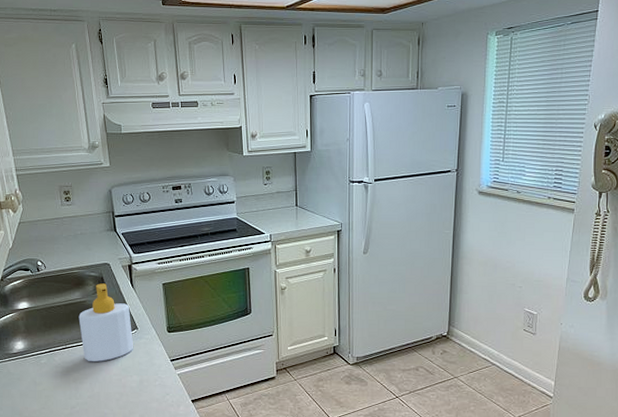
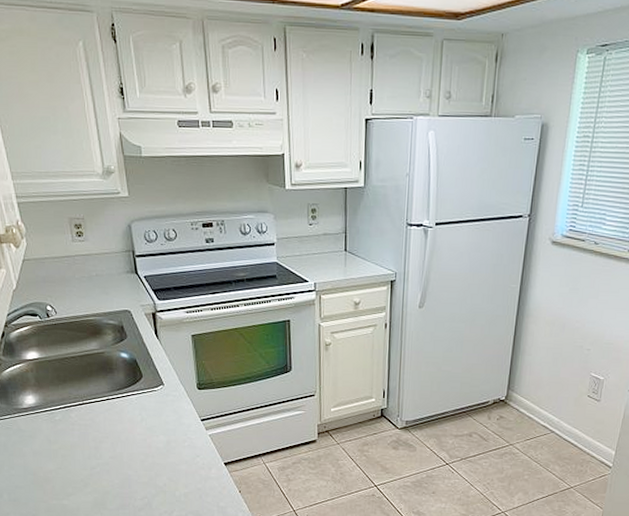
soap bottle: present [78,283,133,362] -> none [96,333,159,420]

